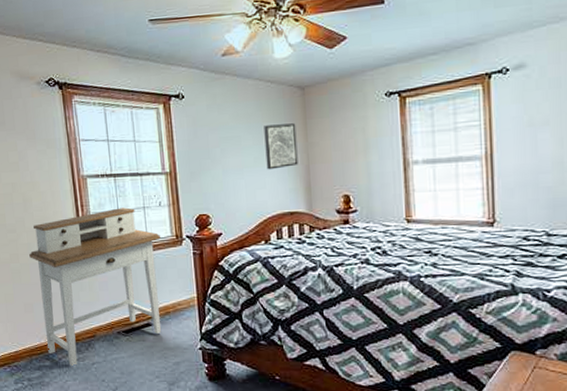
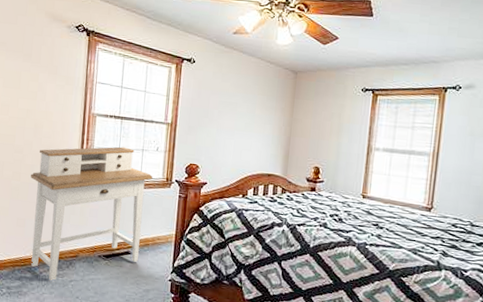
wall art: present [264,123,298,170] -> none [254,98,285,136]

